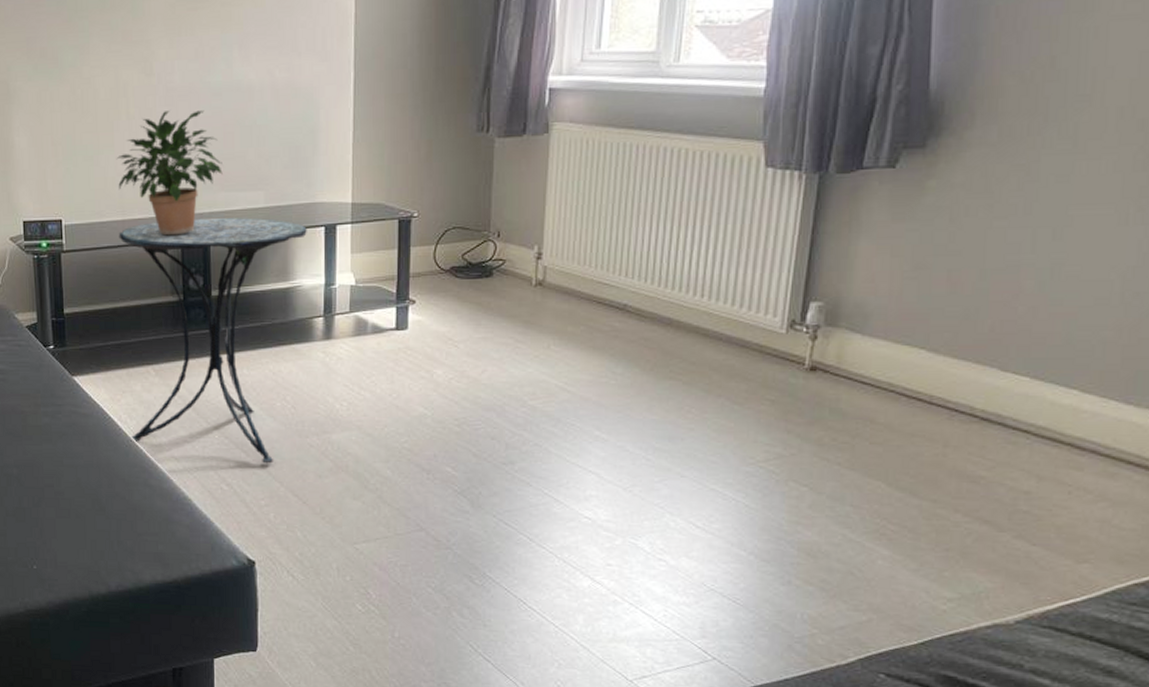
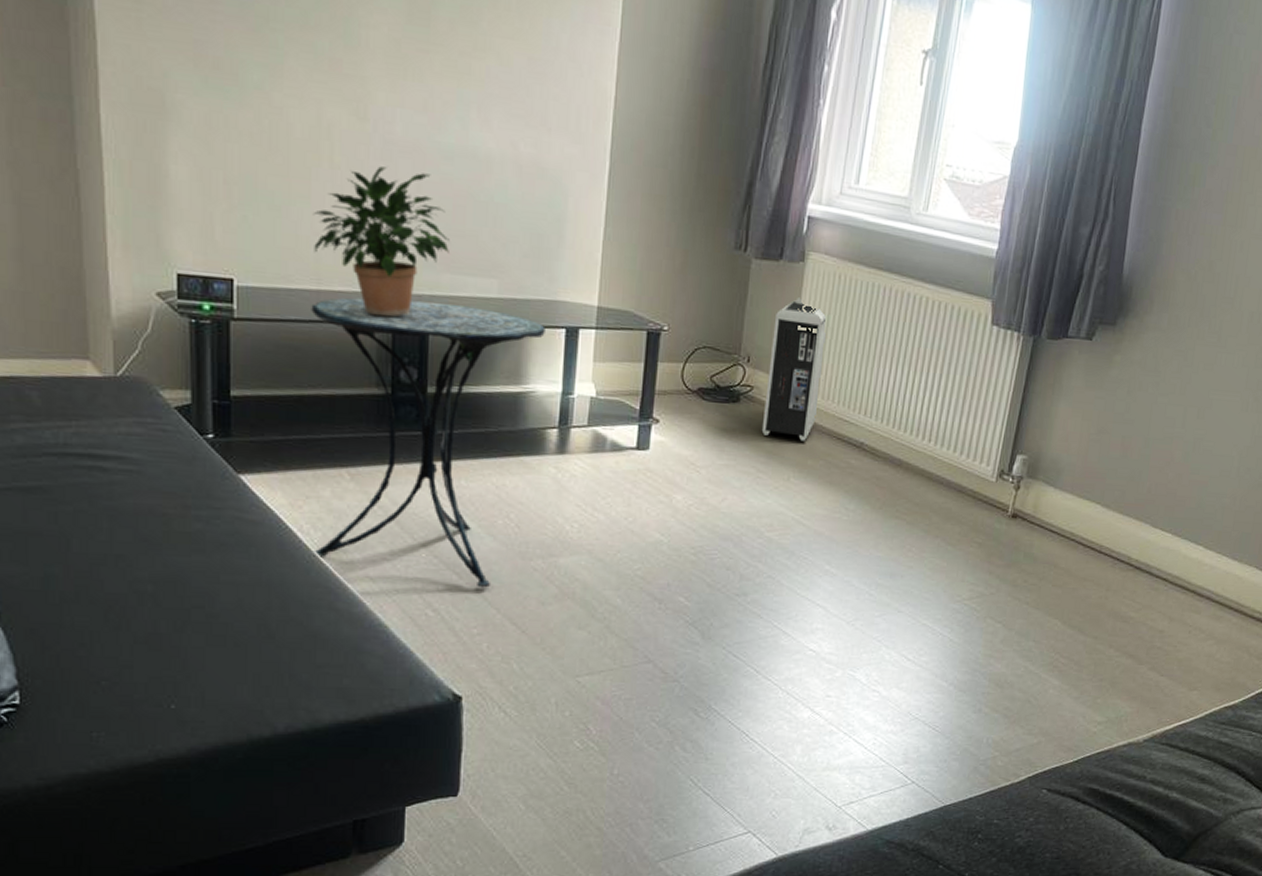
air purifier: none [517,168,578,308] -> present [761,297,826,441]

